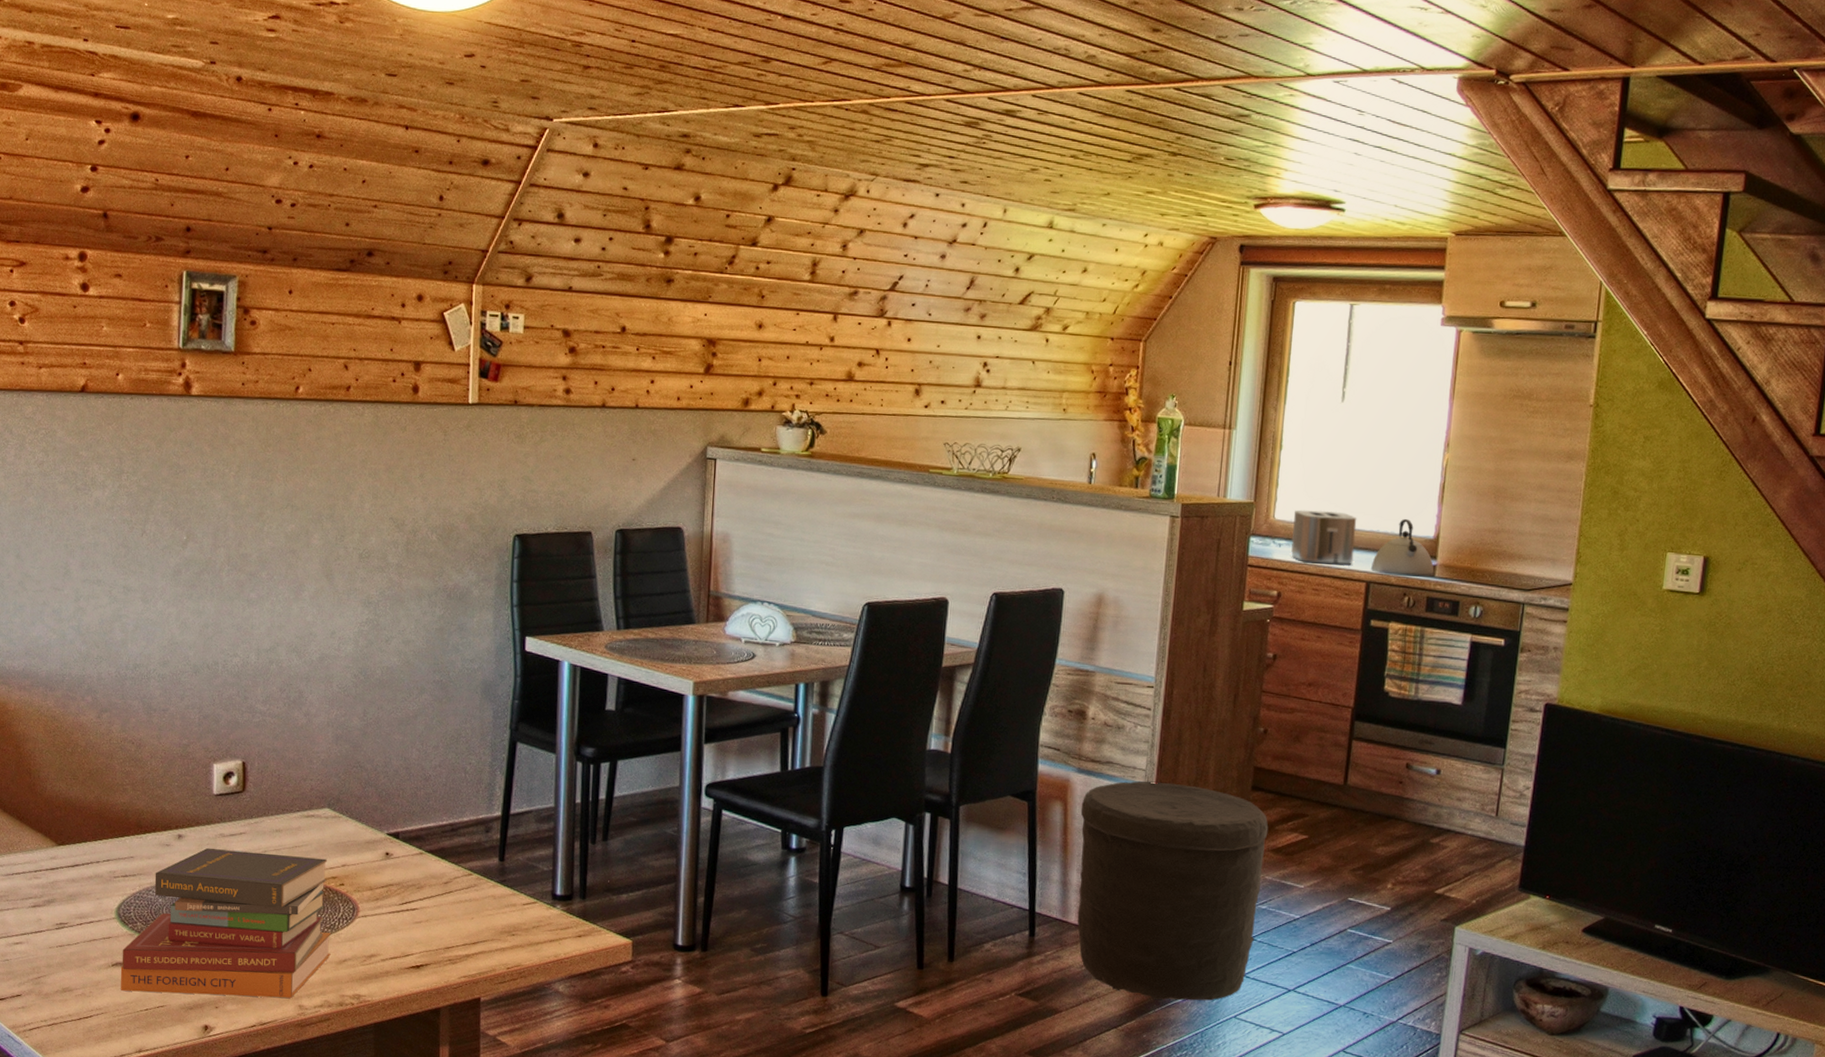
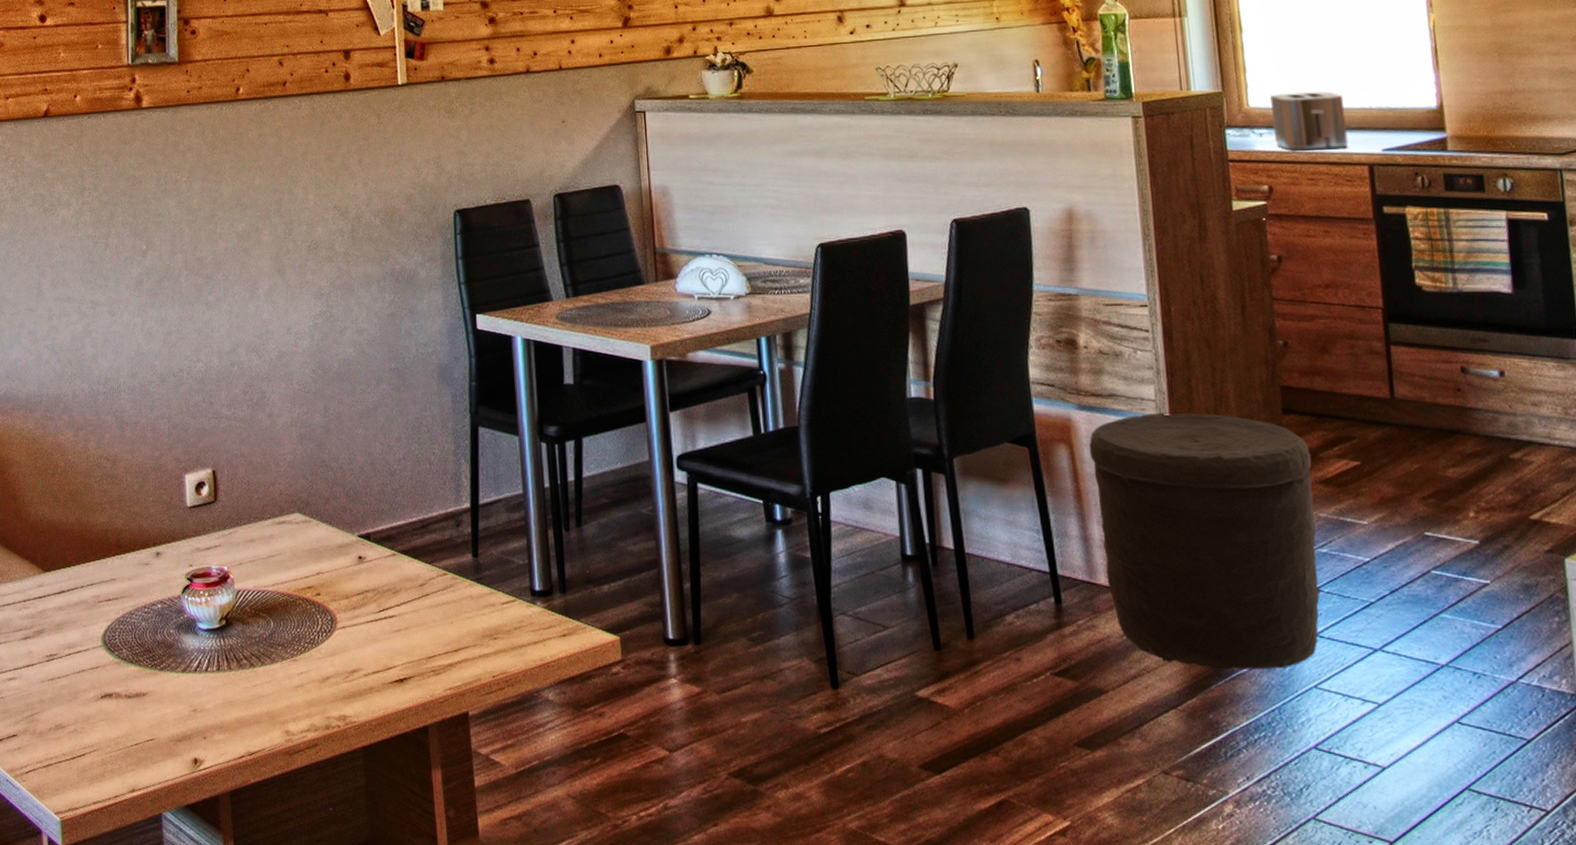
books: present [120,847,332,998] -> none [109,564,313,725]
kettle: present [1370,518,1434,578] -> none [1370,90,1446,155]

